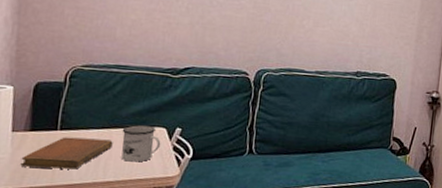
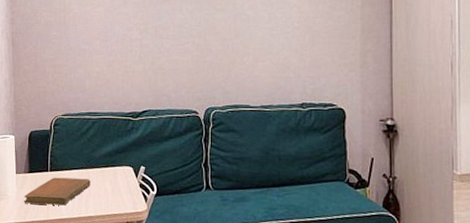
mug: present [121,125,161,162] -> none [97,165,129,199]

